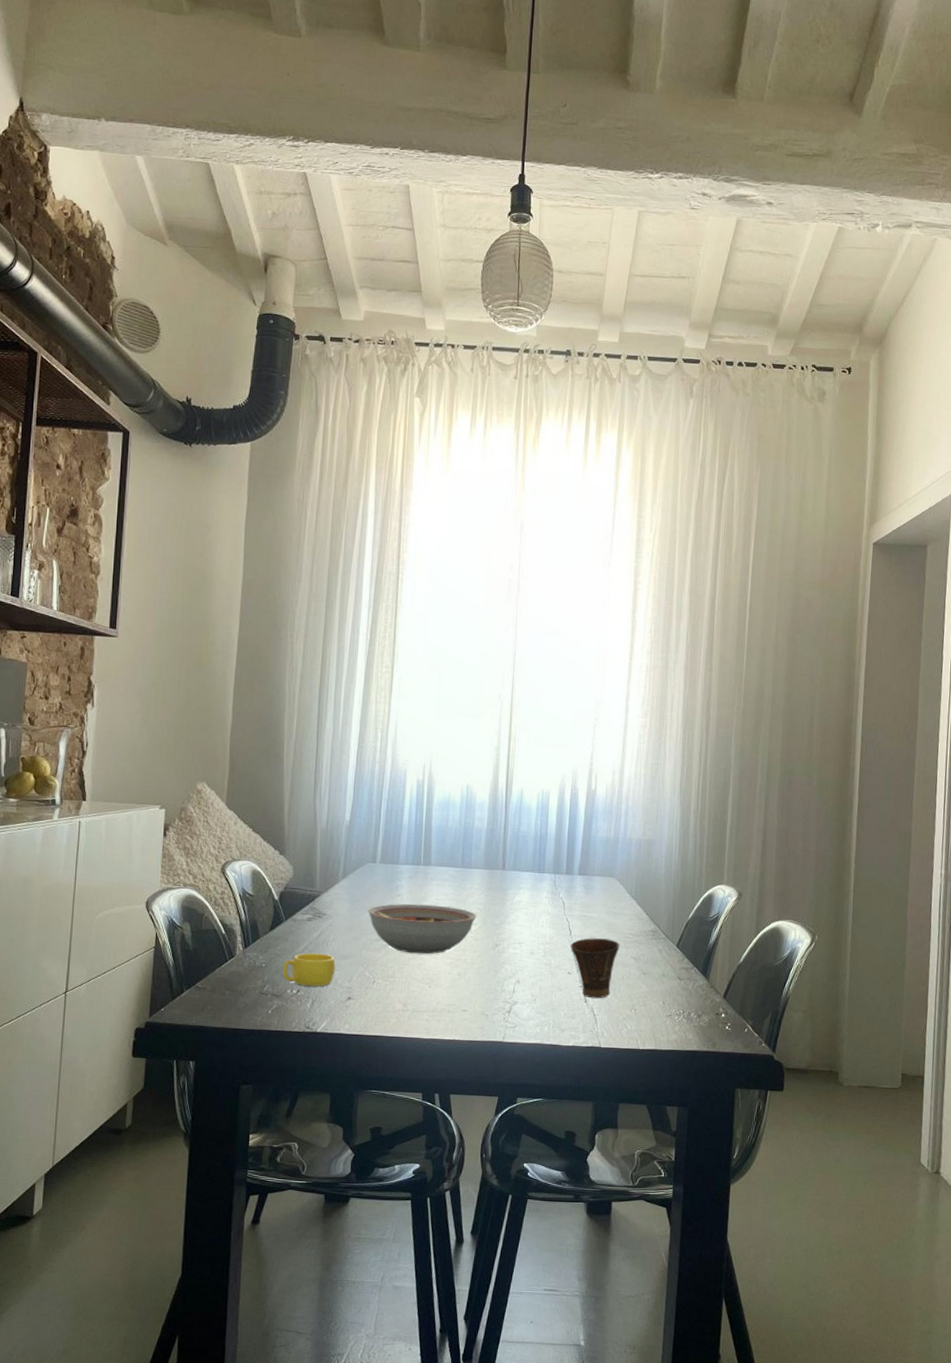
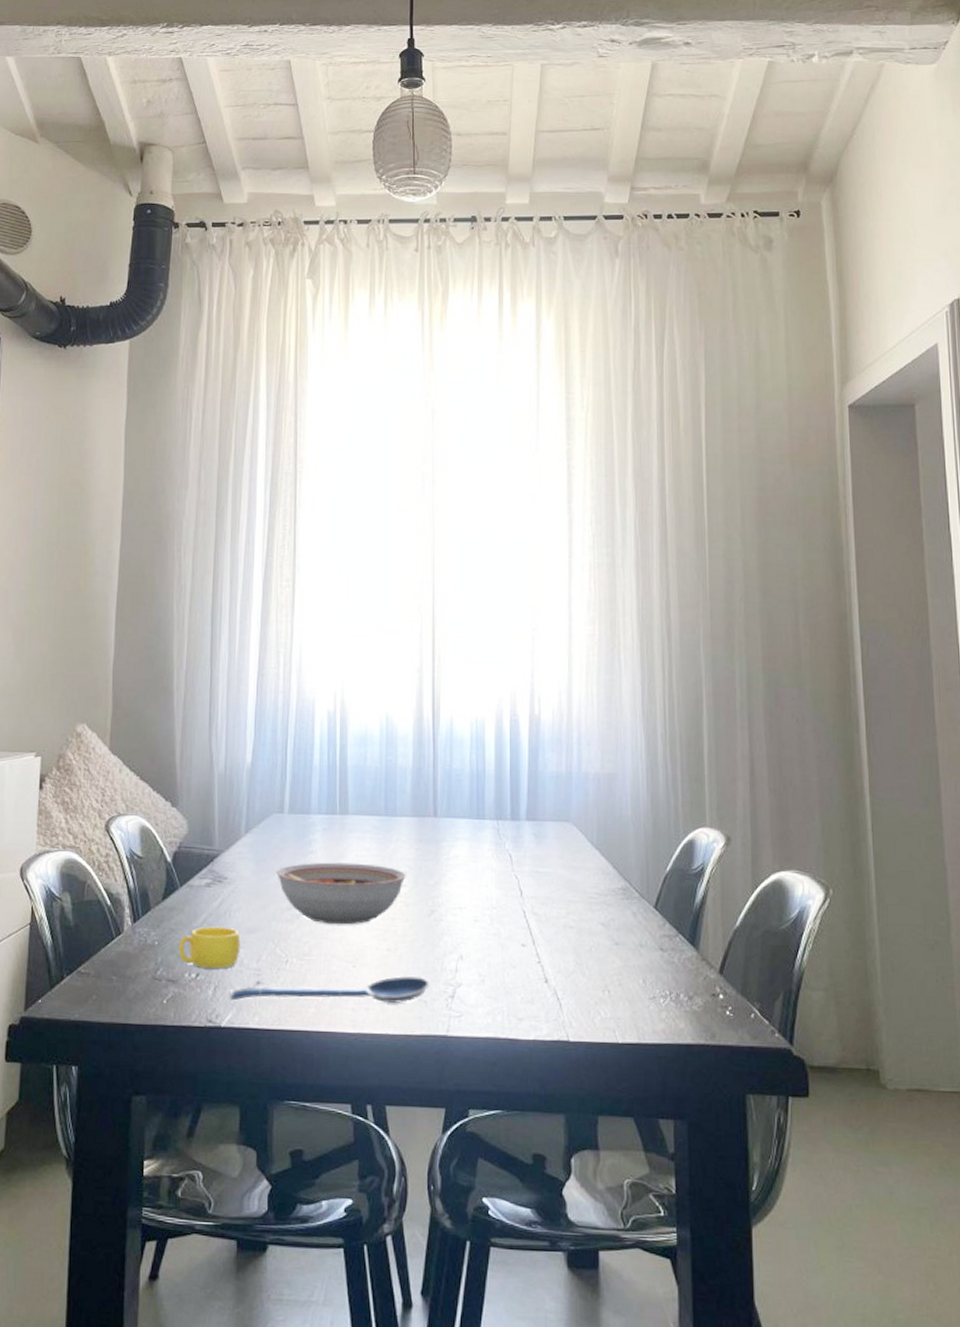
spoon: none [324,994,492,1017] -> present [229,975,431,1004]
cup: present [570,938,620,999] -> none [522,899,584,978]

